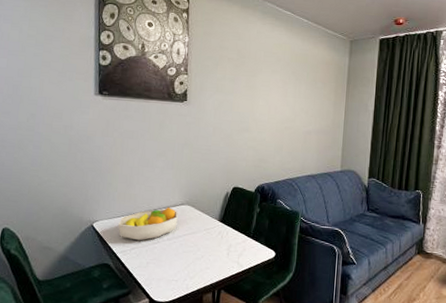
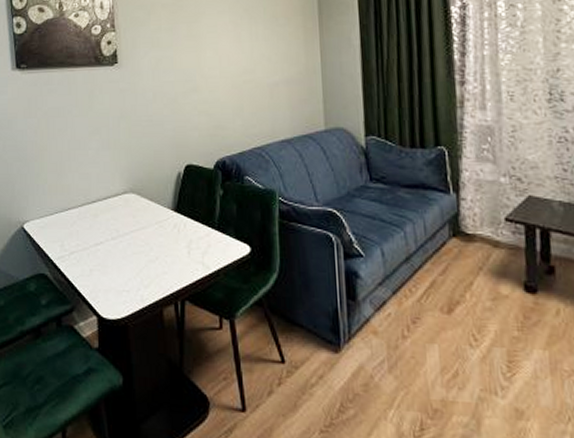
fruit bowl: present [118,207,178,241] -> none [52,197,122,243]

